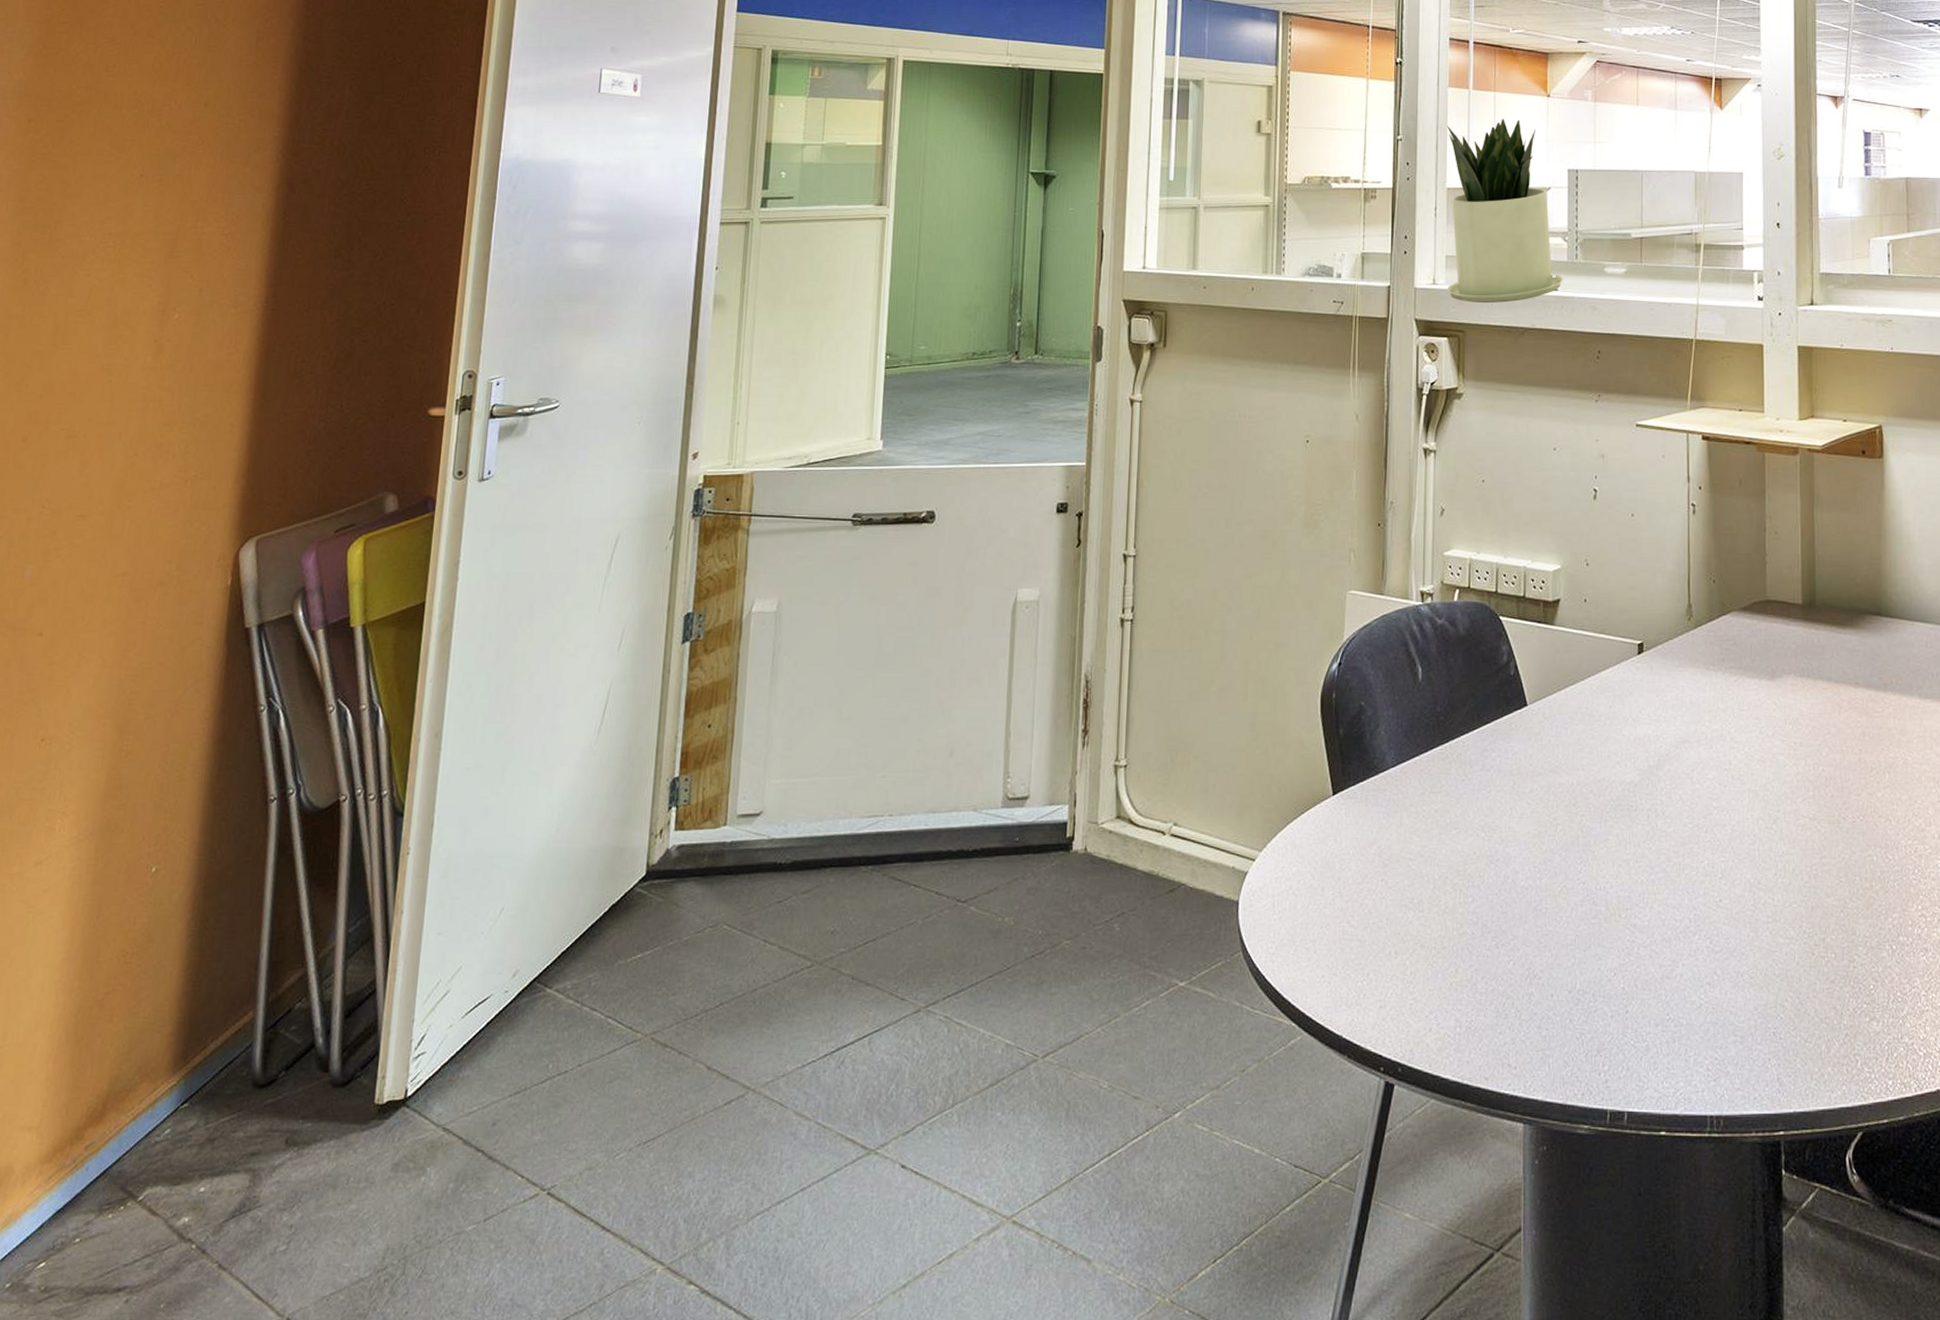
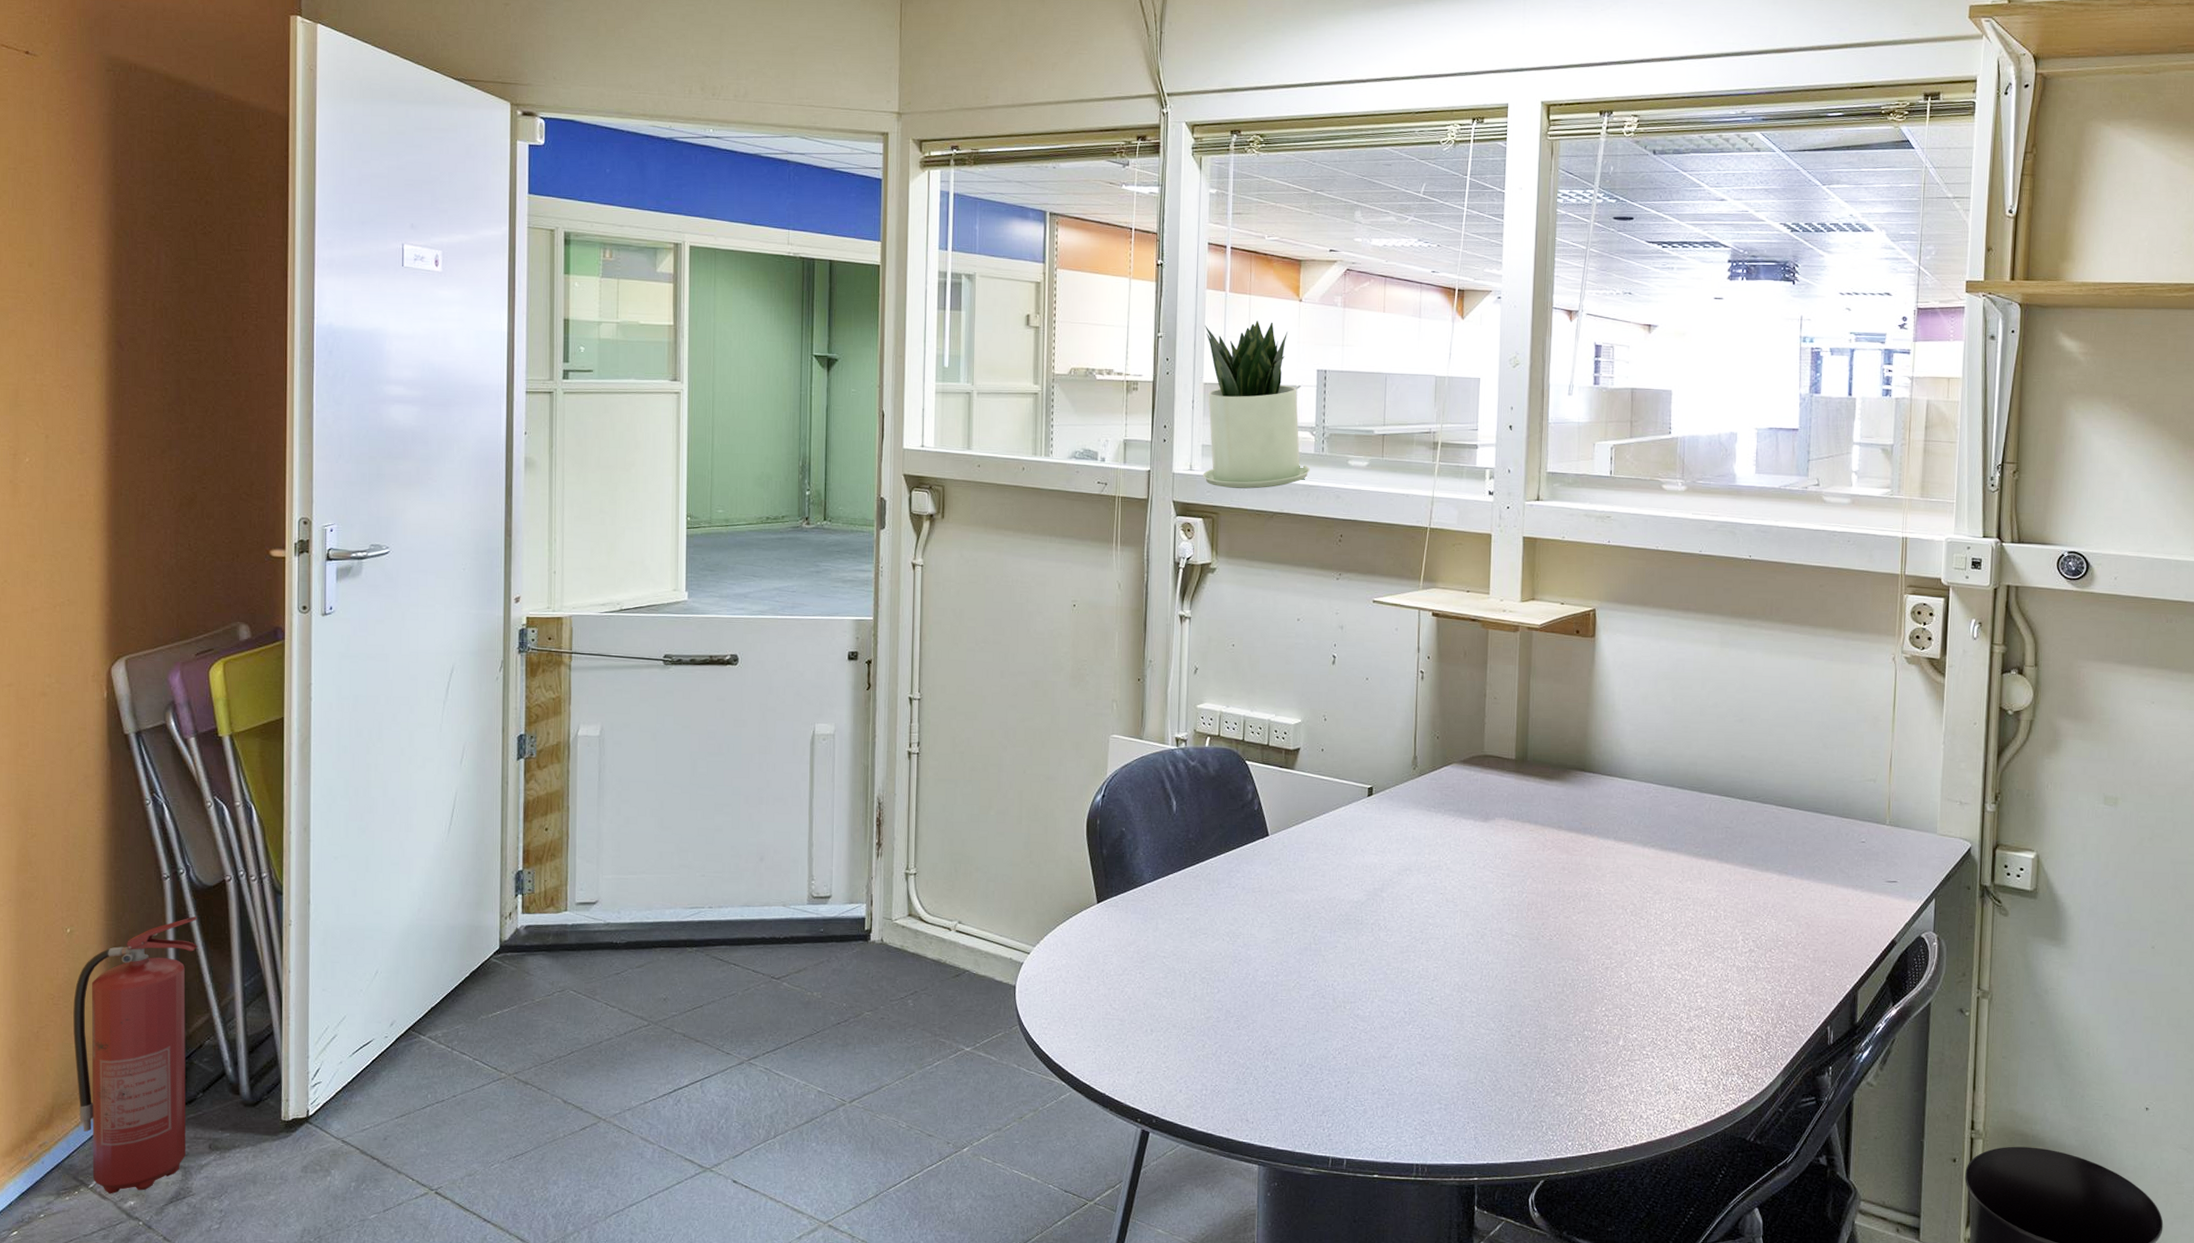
fire extinguisher: none [137,847,303,1209] -> present [73,916,198,1194]

